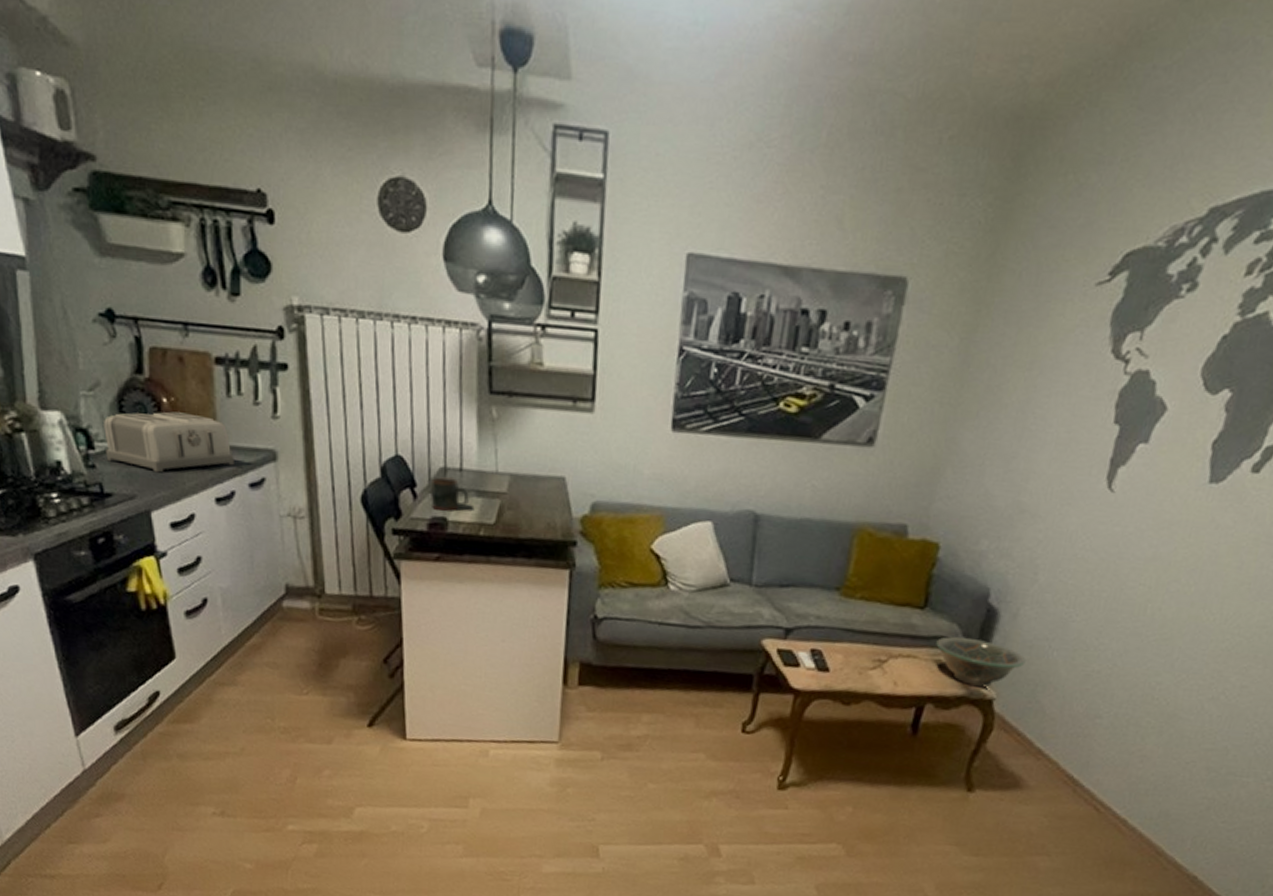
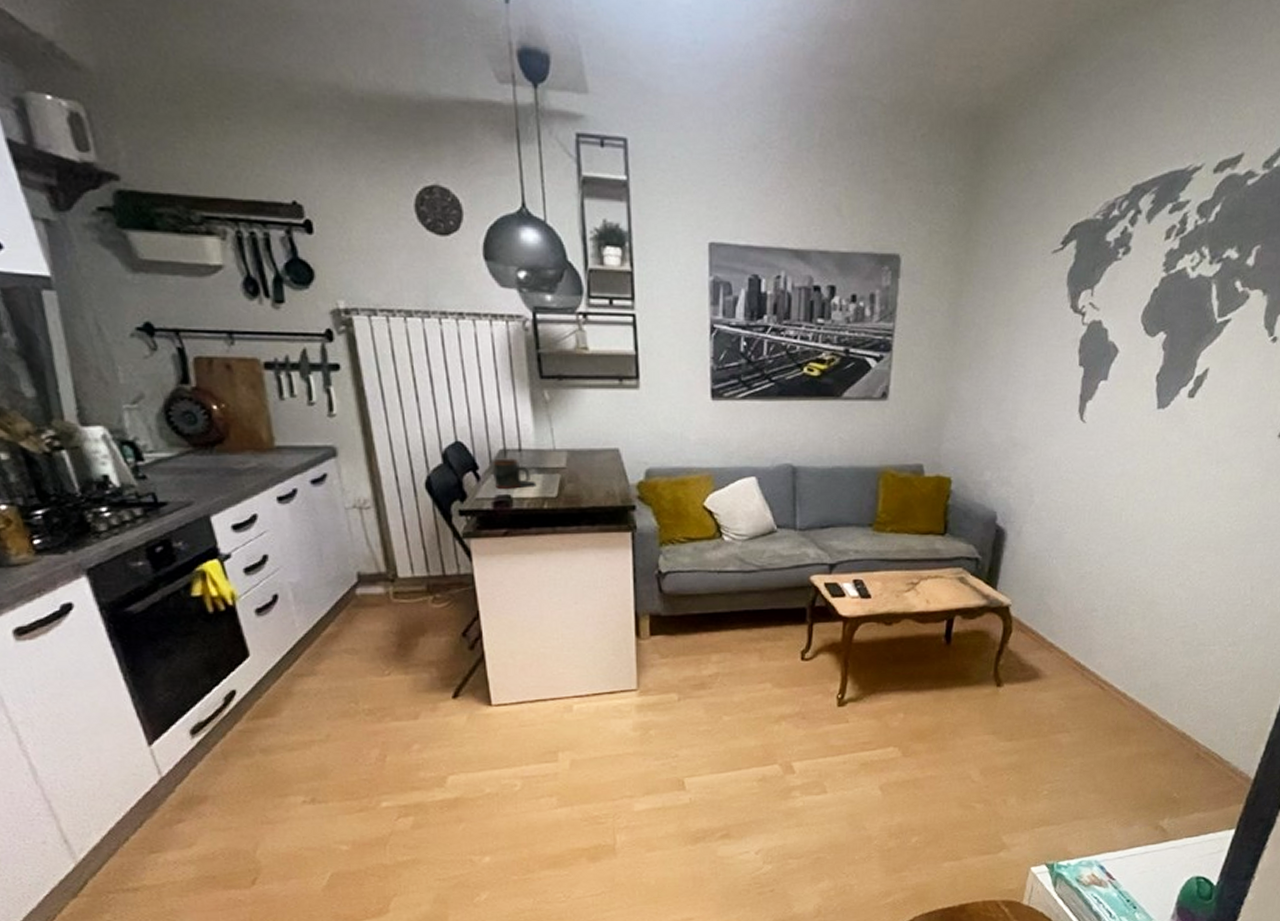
toaster: present [104,411,234,473] -> none [151,418,293,478]
decorative bowl: present [936,636,1026,687] -> none [958,555,1032,595]

